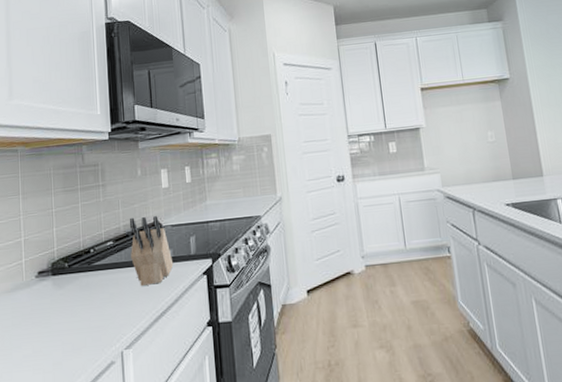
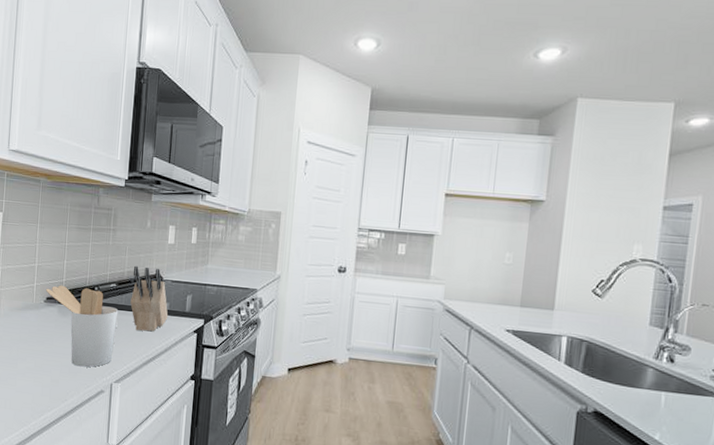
utensil holder: none [35,252,120,341] -> present [45,285,119,368]

